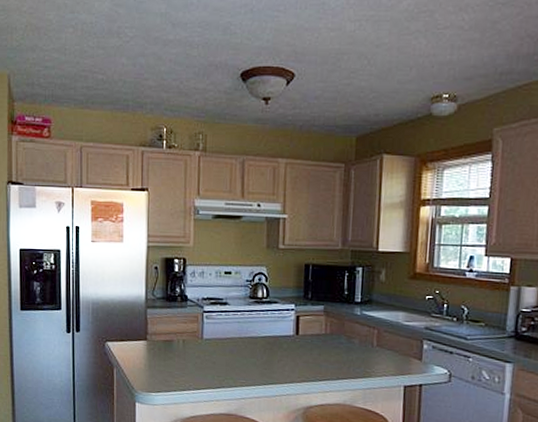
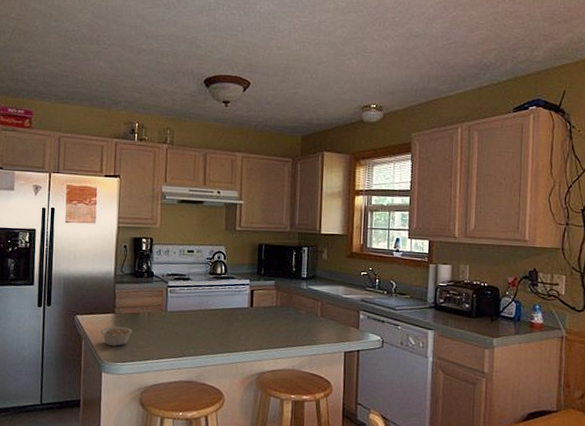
legume: none [133,354,167,376] -> present [101,326,133,347]

